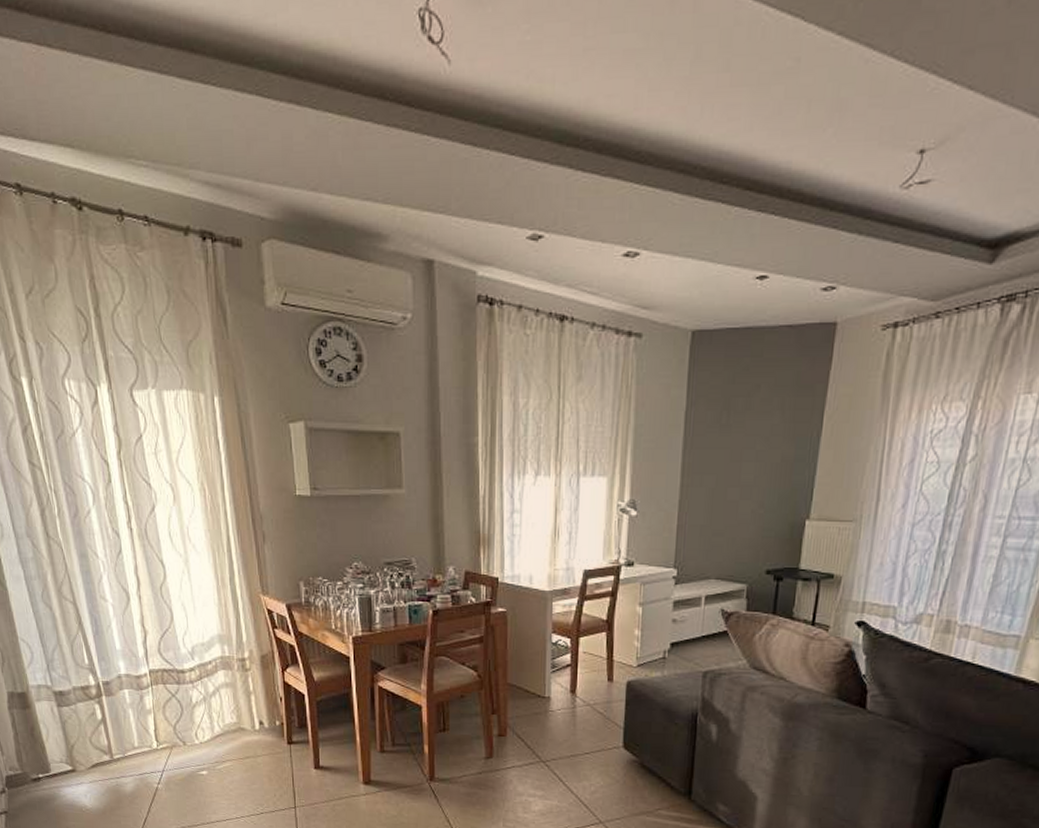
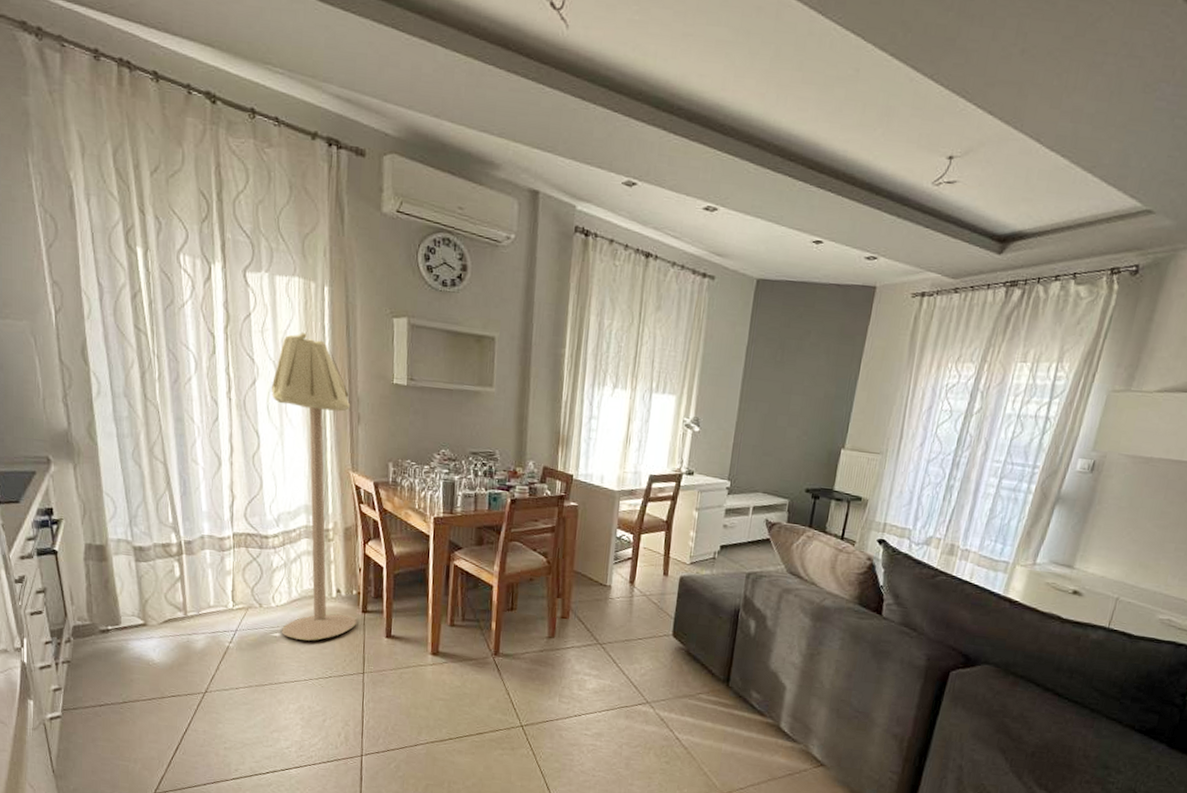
floor lamp: none [170,450,283,777] -> present [271,333,356,641]

